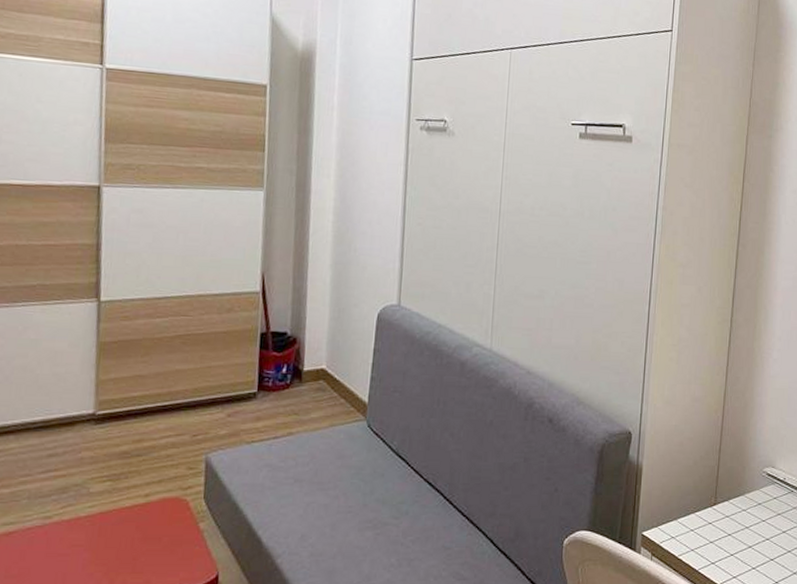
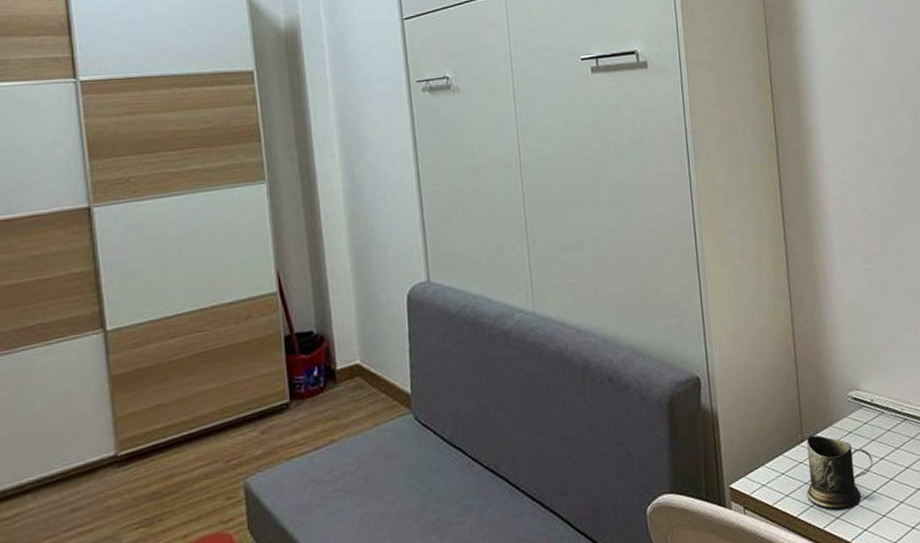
mug: none [710,501,775,570] -> present [806,435,873,509]

